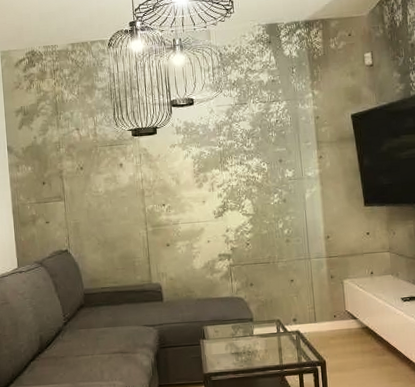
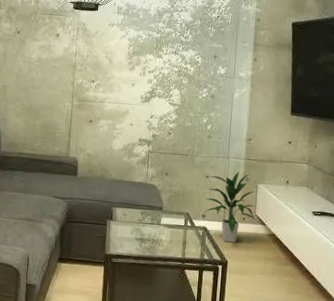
indoor plant: none [294,269,347,342] -> present [205,170,256,243]

